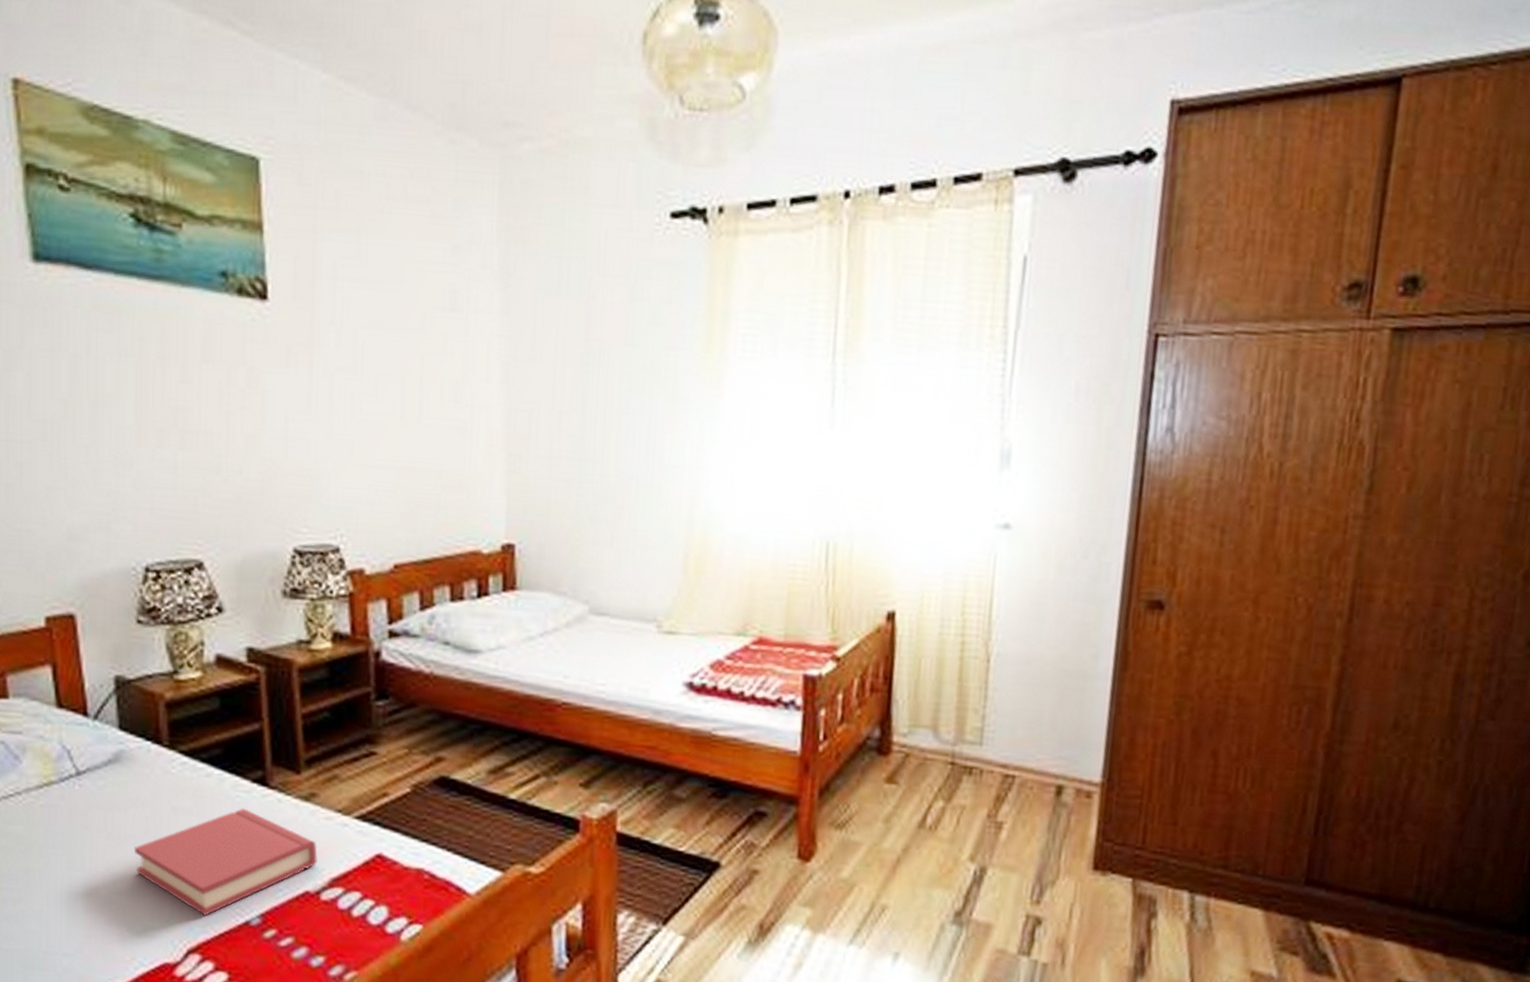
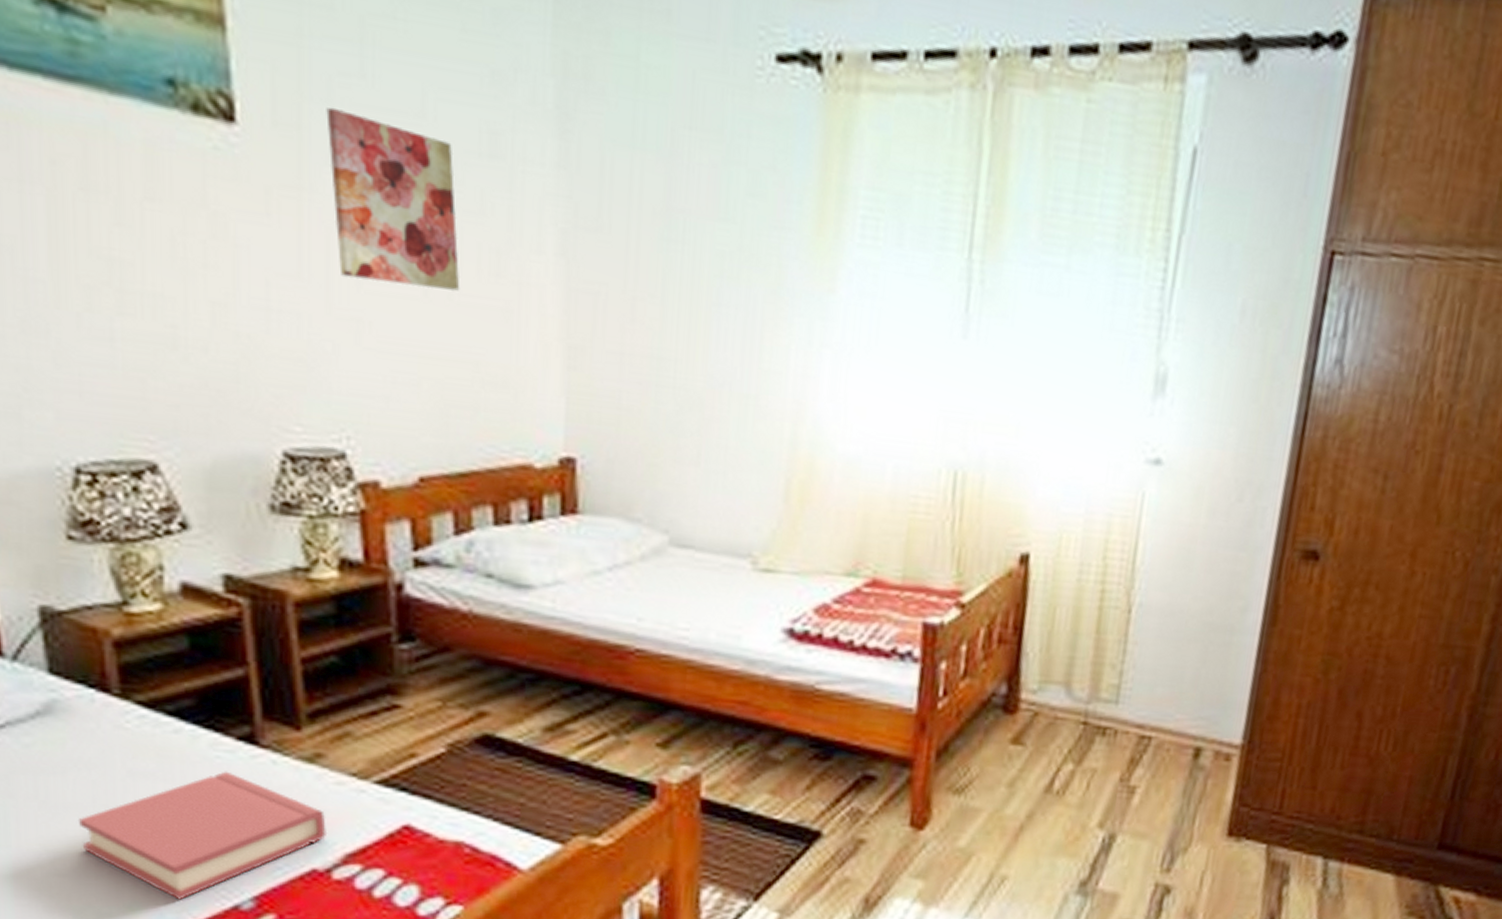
wall art: none [332,282,427,415] -> present [326,107,460,291]

